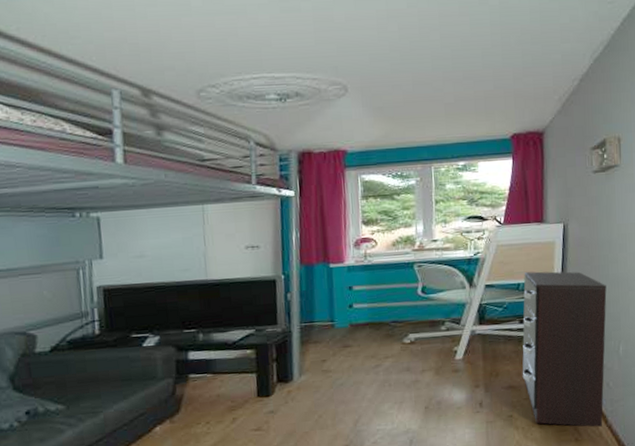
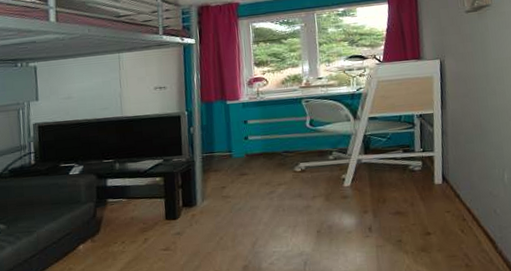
dresser: present [522,271,607,427] -> none [404,104,493,253]

